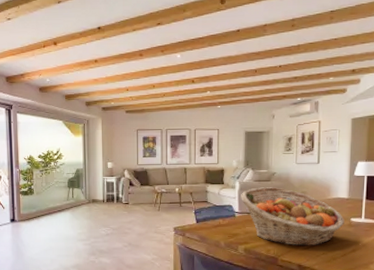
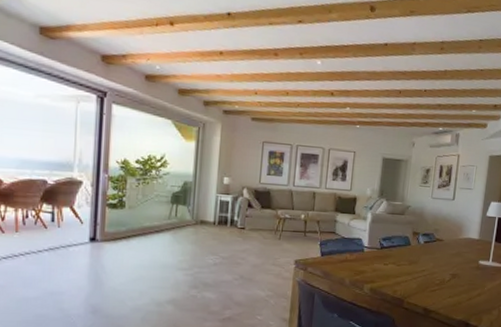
fruit basket: present [241,187,344,246] -> none [371,221,473,289]

